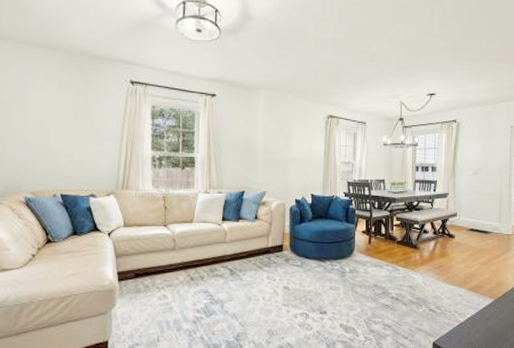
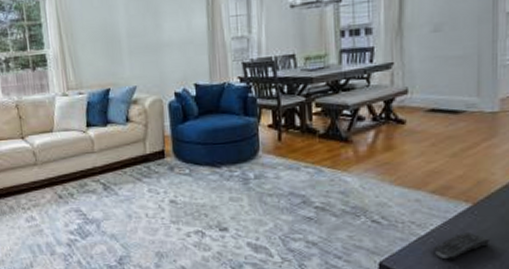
remote control: none [469,320,505,340] -> present [434,231,491,259]

